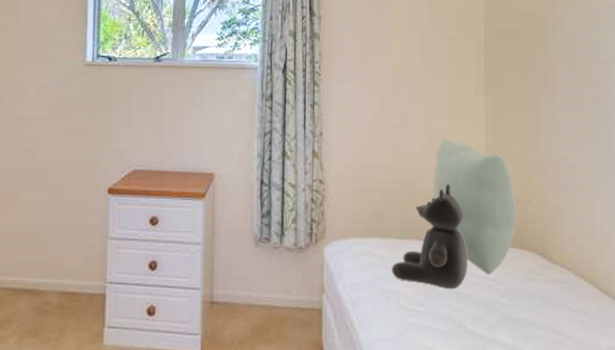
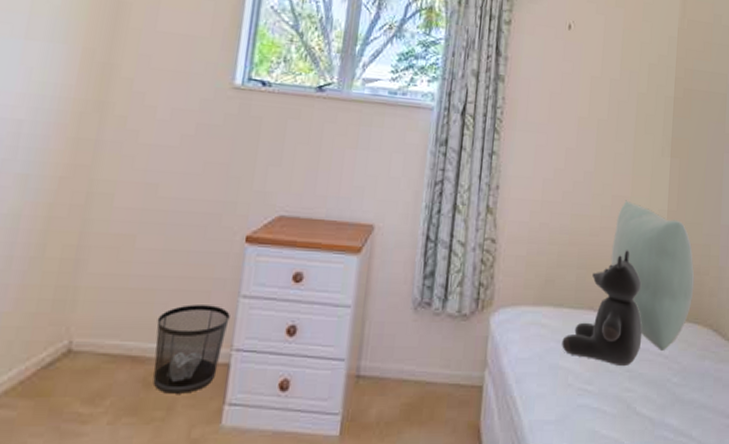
waste bin: none [44,247,102,319] -> present [153,304,230,394]

